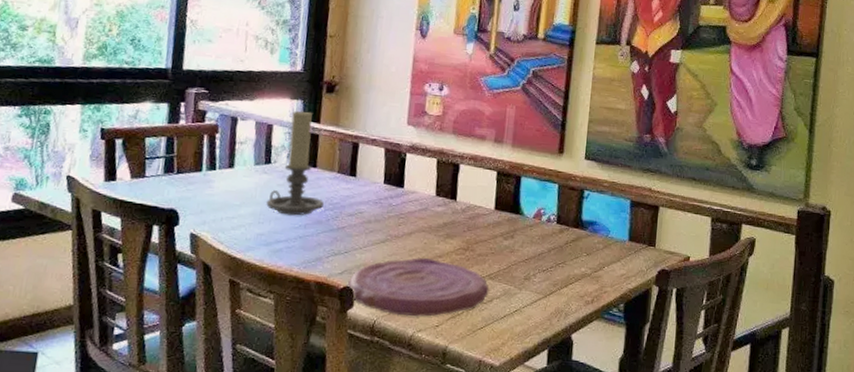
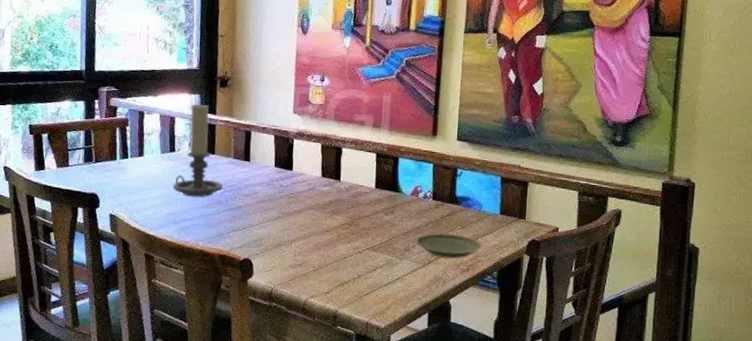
plate: present [348,258,489,317] -> none [247,232,373,284]
plate: none [537,260,609,289] -> present [416,233,483,259]

